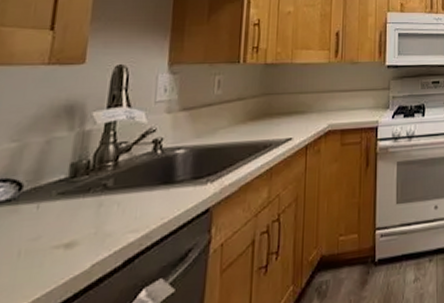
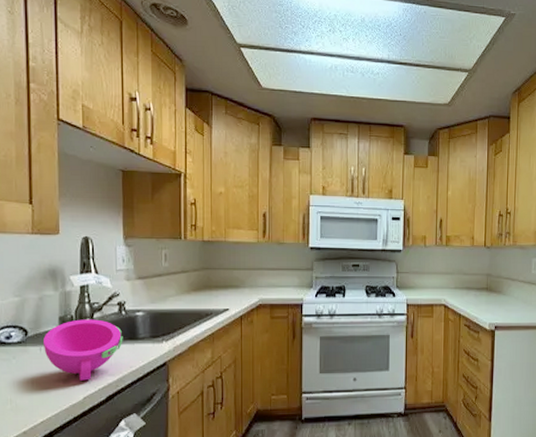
bowl: none [43,162,156,243] -> present [44,319,123,381]

